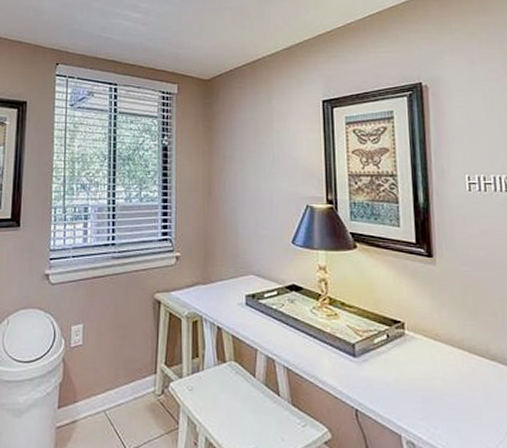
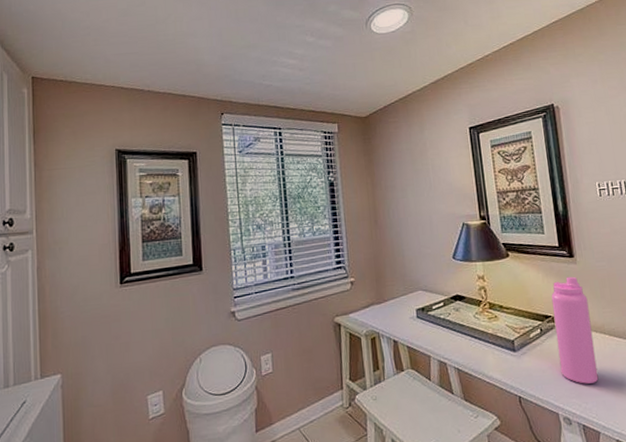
water bottle: none [402,279,453,406] -> present [551,276,599,384]

